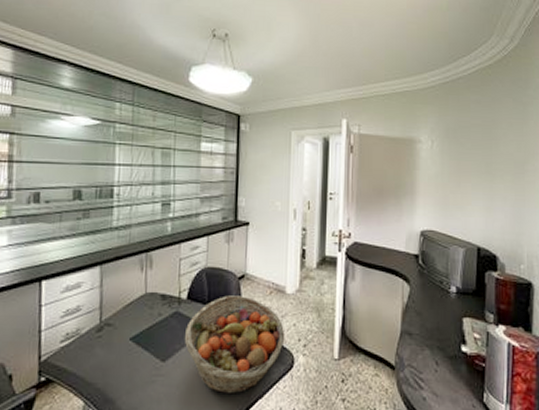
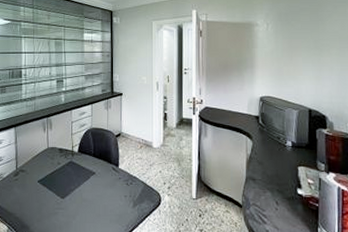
fruit basket: present [184,295,285,394] -> none [77,149,153,224]

